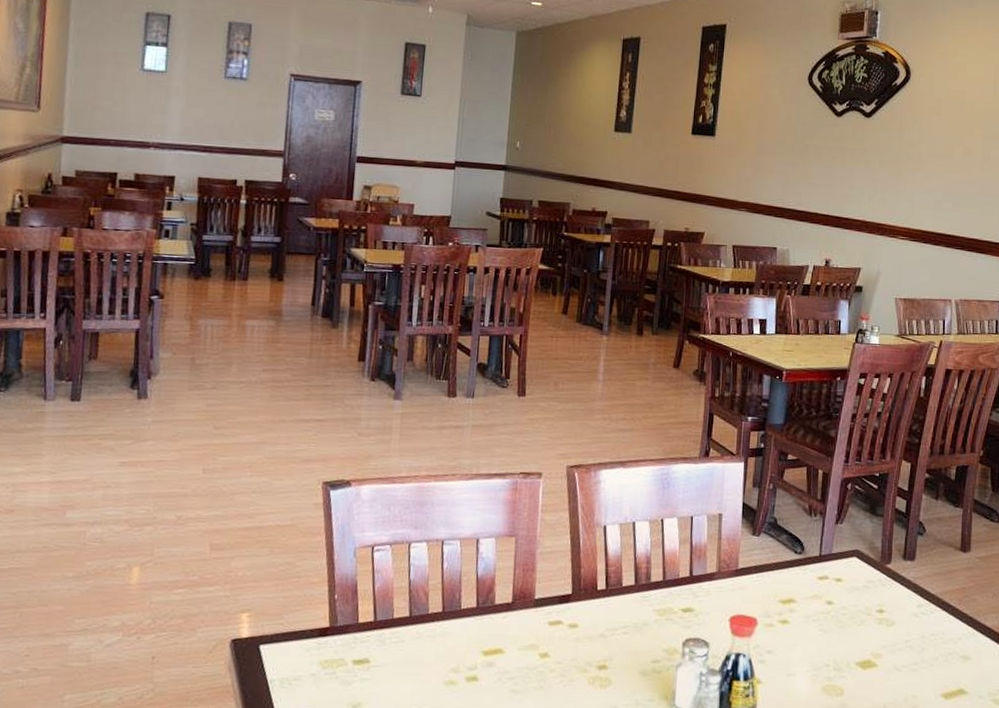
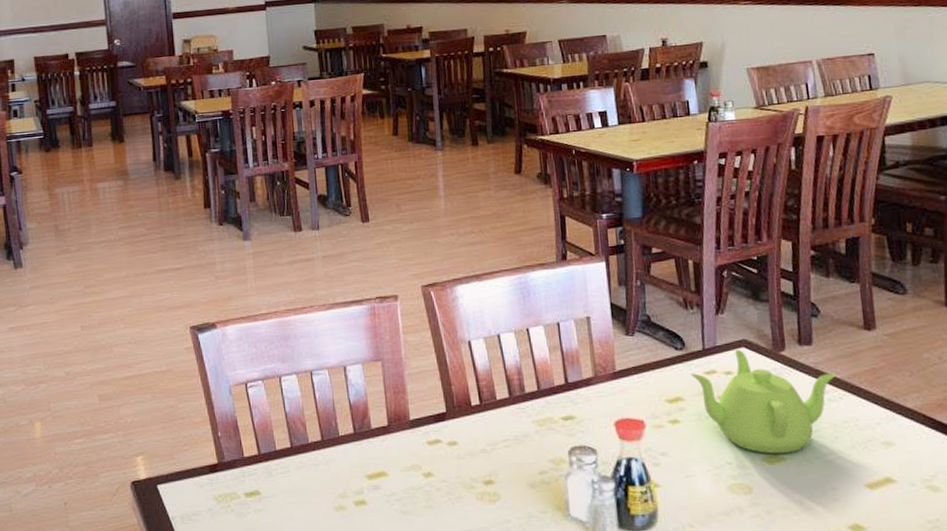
teapot: none [805,559,932,660] -> present [690,350,837,454]

